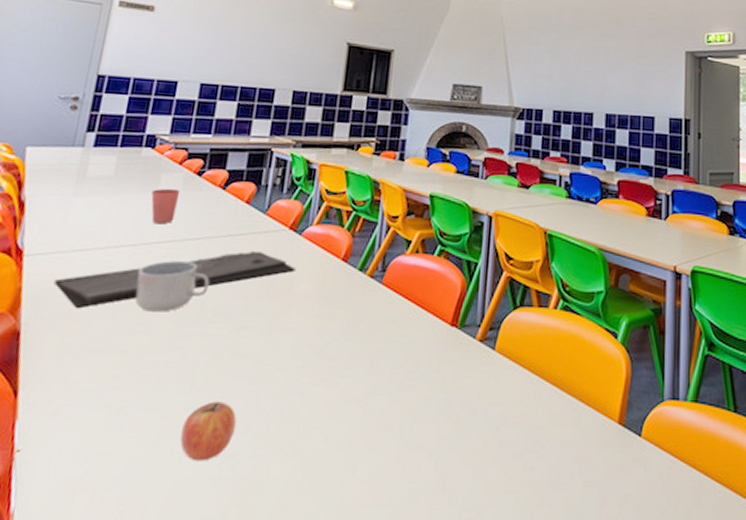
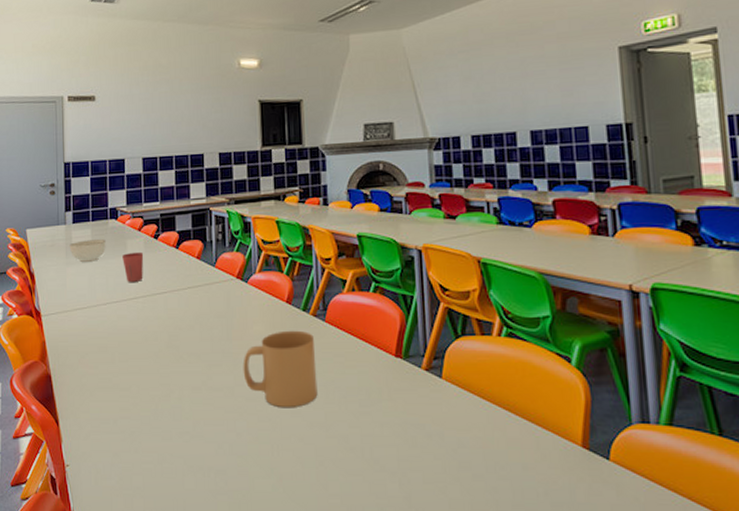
tray: present [53,250,295,308] -> none [66,299,247,355]
bowl: none [82,168,134,194] -> present [69,239,106,262]
cup: present [134,261,210,312] -> none [125,312,180,356]
apple: present [180,401,237,461] -> none [180,427,222,476]
cup: none [278,291,367,378] -> present [243,330,318,407]

